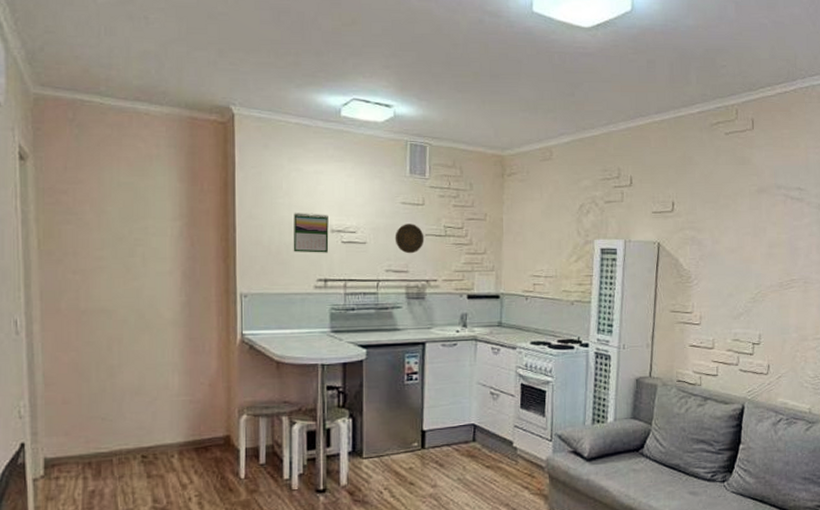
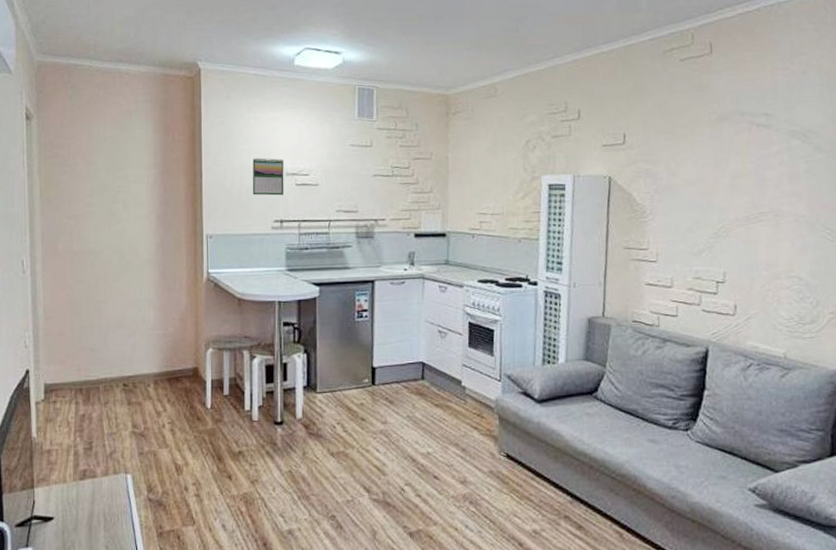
decorative plate: present [395,224,425,254] -> none [344,165,373,194]

